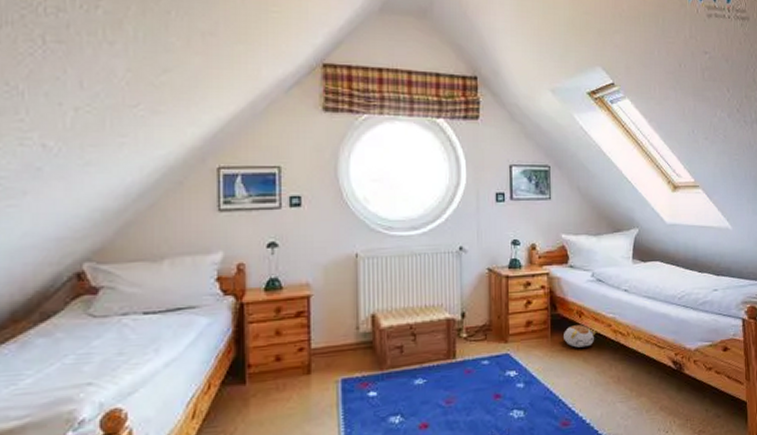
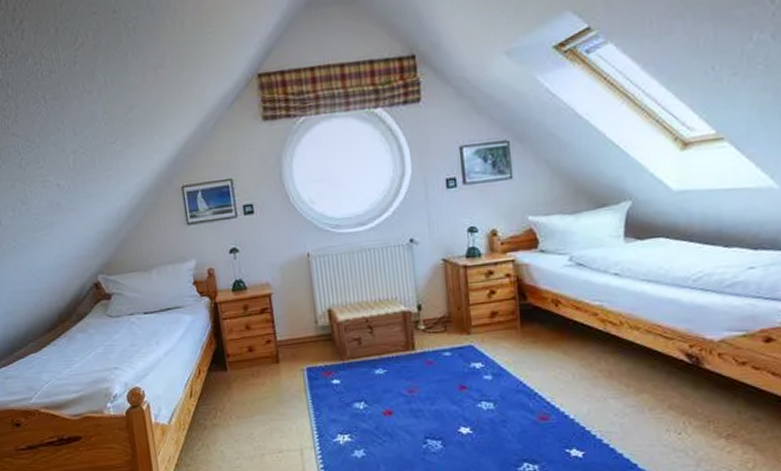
plush toy: present [564,325,598,348] -> none [536,314,580,339]

